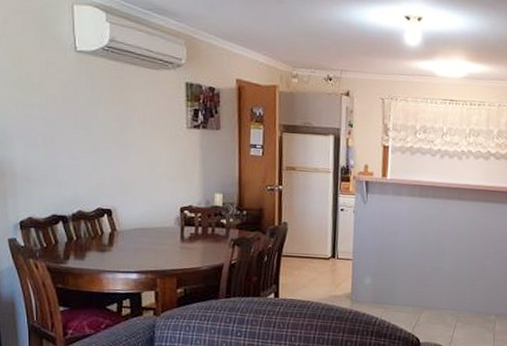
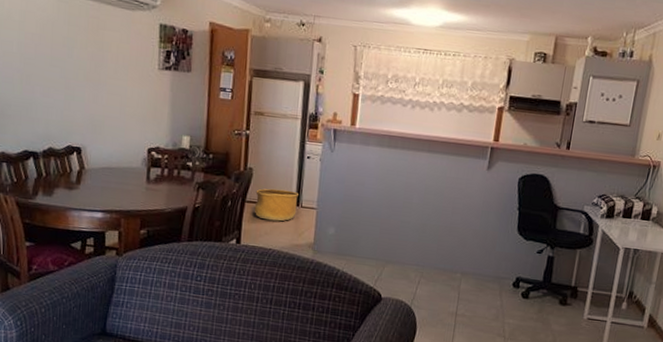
basket: none [291,242,334,274] -> present [254,188,299,222]

